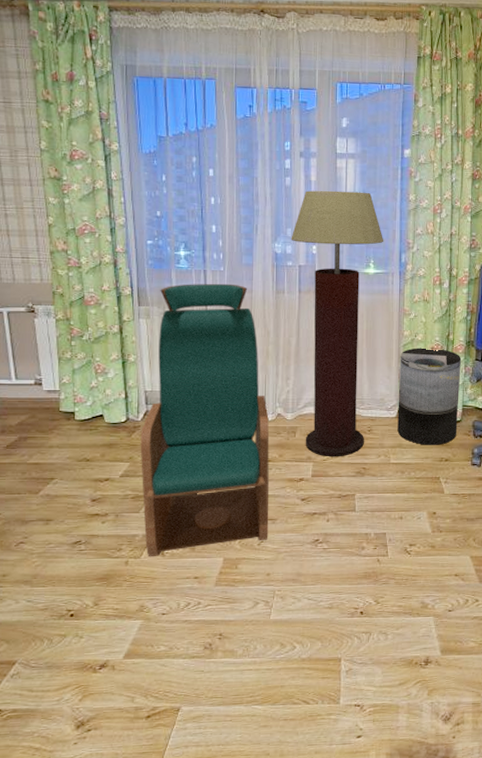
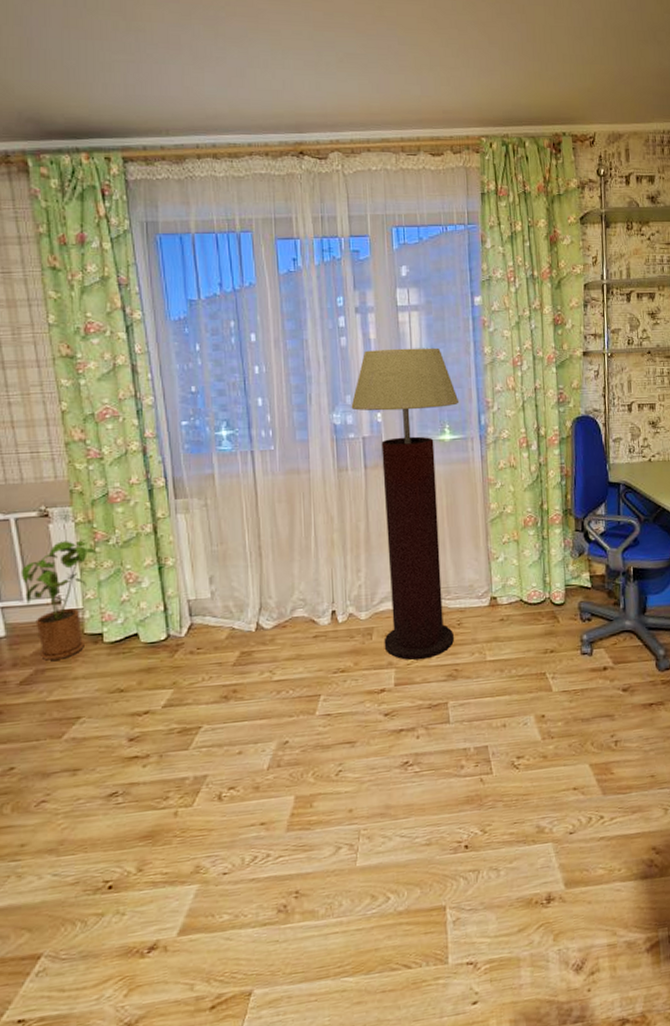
house plant: none [10,334,74,430] -> present [20,541,99,661]
armchair: present [140,283,270,558] -> none [185,464,348,804]
trash can: present [397,347,461,445] -> none [488,520,561,636]

